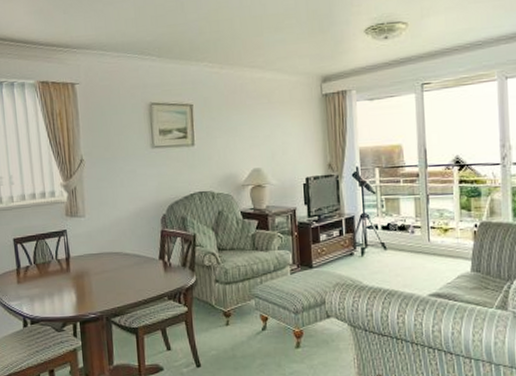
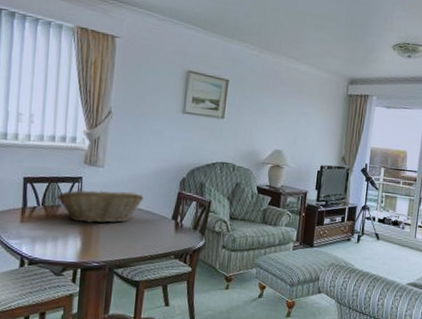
fruit basket: none [46,237,128,275] -> present [56,189,144,223]

